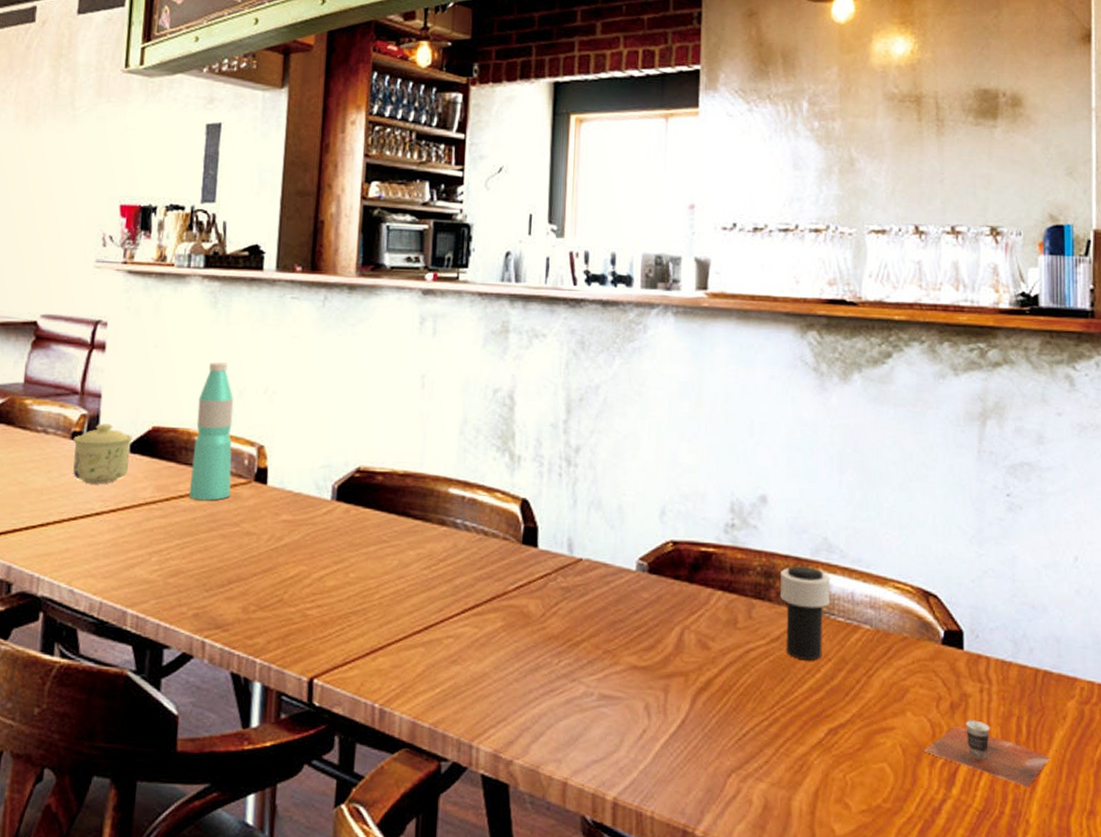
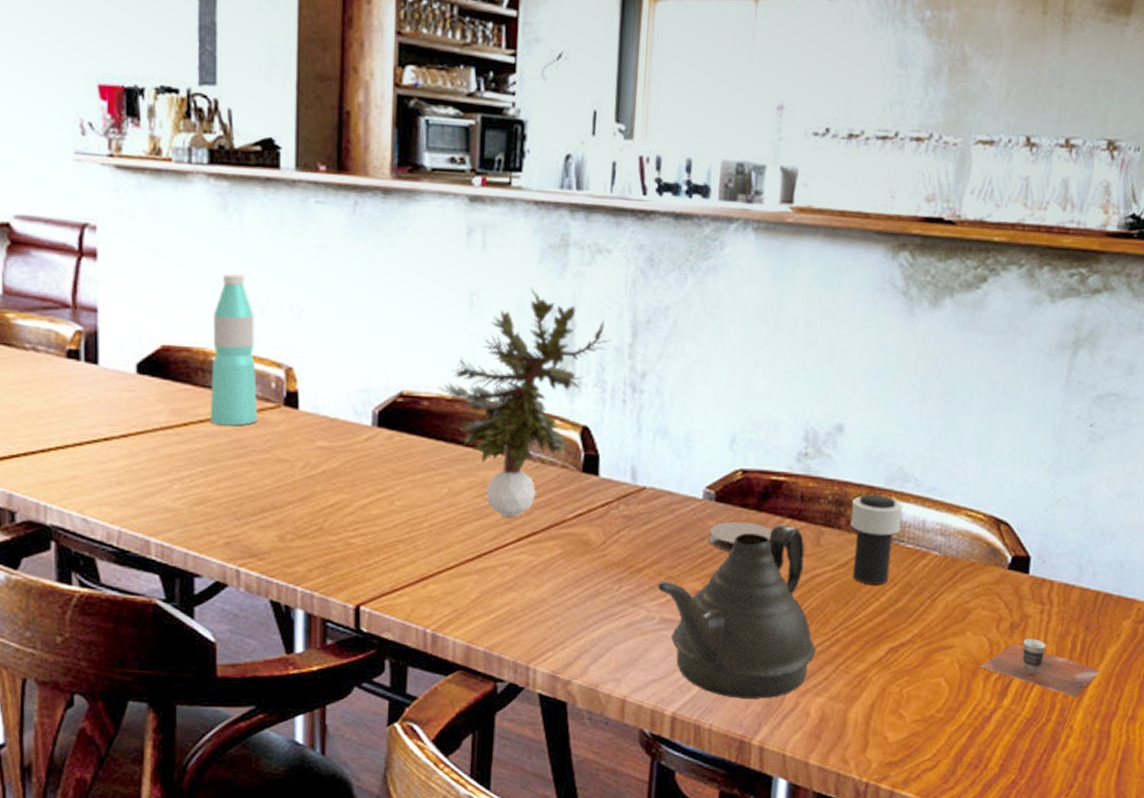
sugar bowl: present [73,423,133,484] -> none [69,341,139,407]
potted plant: none [391,368,547,588] -> present [438,286,610,517]
teapot: none [595,596,755,784] -> present [657,524,816,699]
coaster: none [643,593,704,625] -> present [708,521,772,552]

